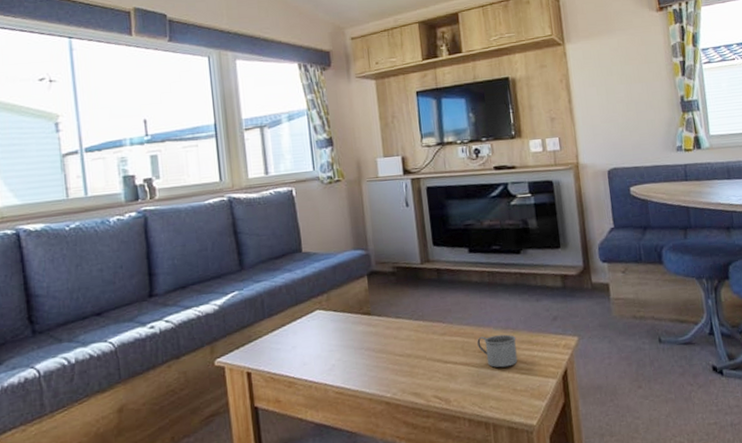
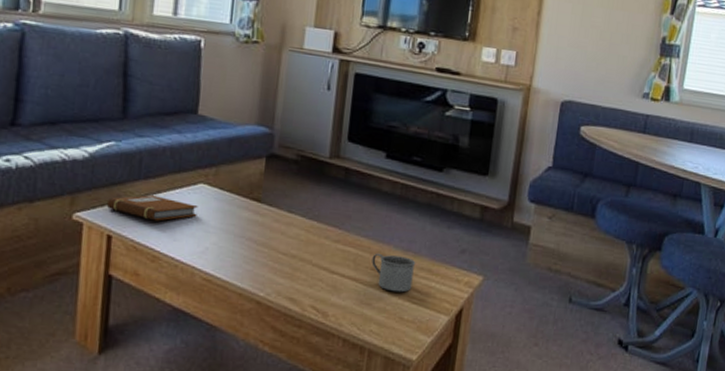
notebook: none [241,329,319,352] -> present [106,195,198,221]

